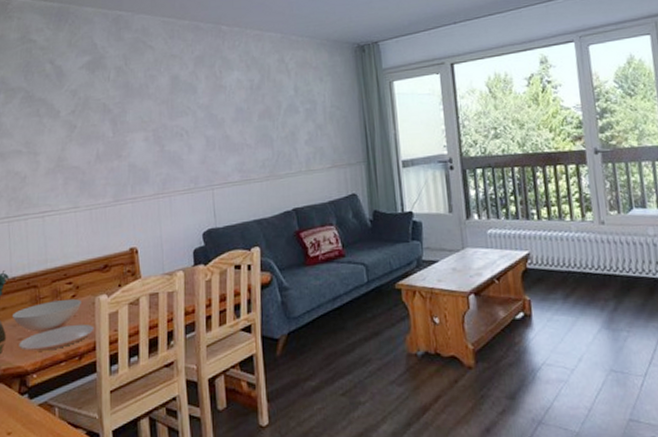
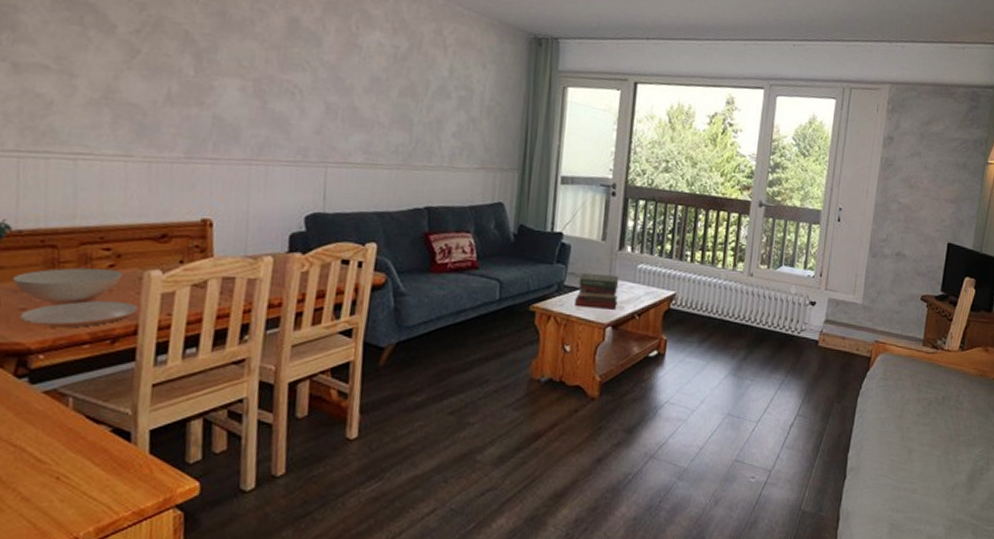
books: none [435,244,475,279] -> present [575,273,619,310]

